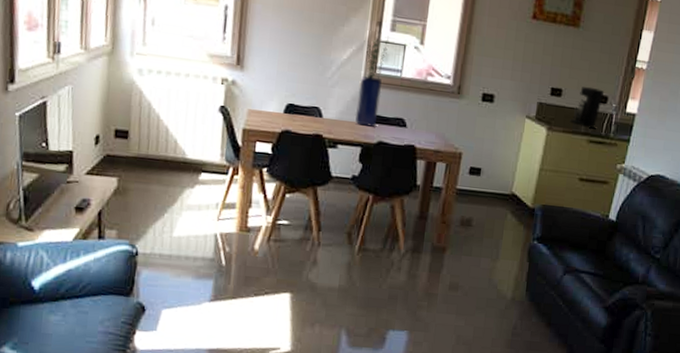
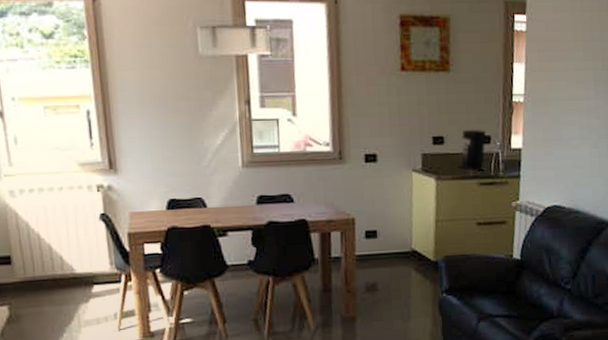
vase: present [355,36,390,127] -> none [238,113,263,209]

